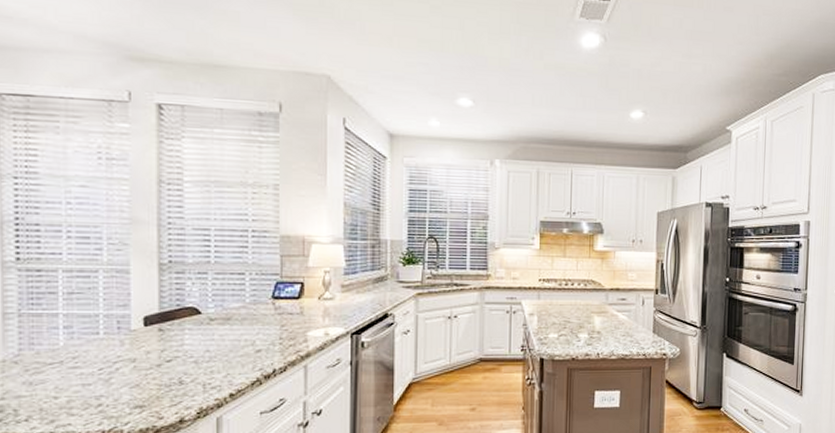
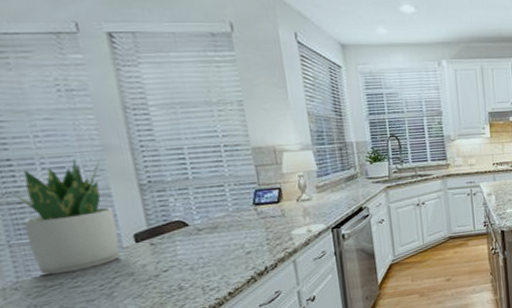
planter: none [33,230,128,351] -> present [11,159,120,275]

